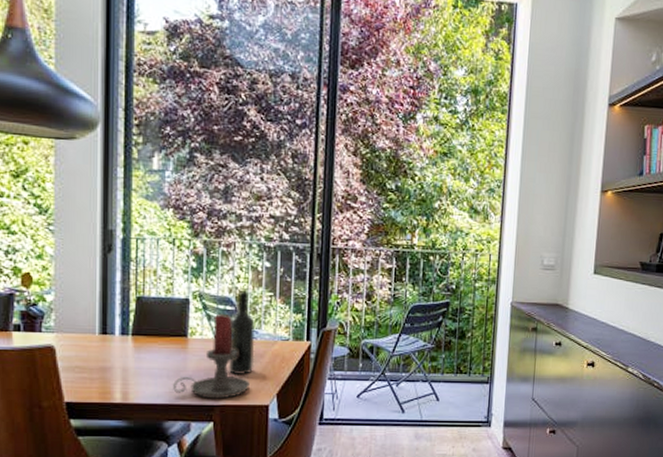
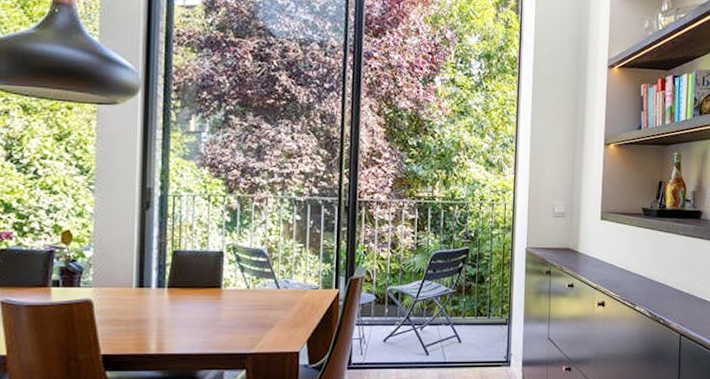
candle holder: present [173,313,250,399] -> none [207,265,281,347]
wine bottle: present [229,290,255,376] -> none [261,242,286,324]

